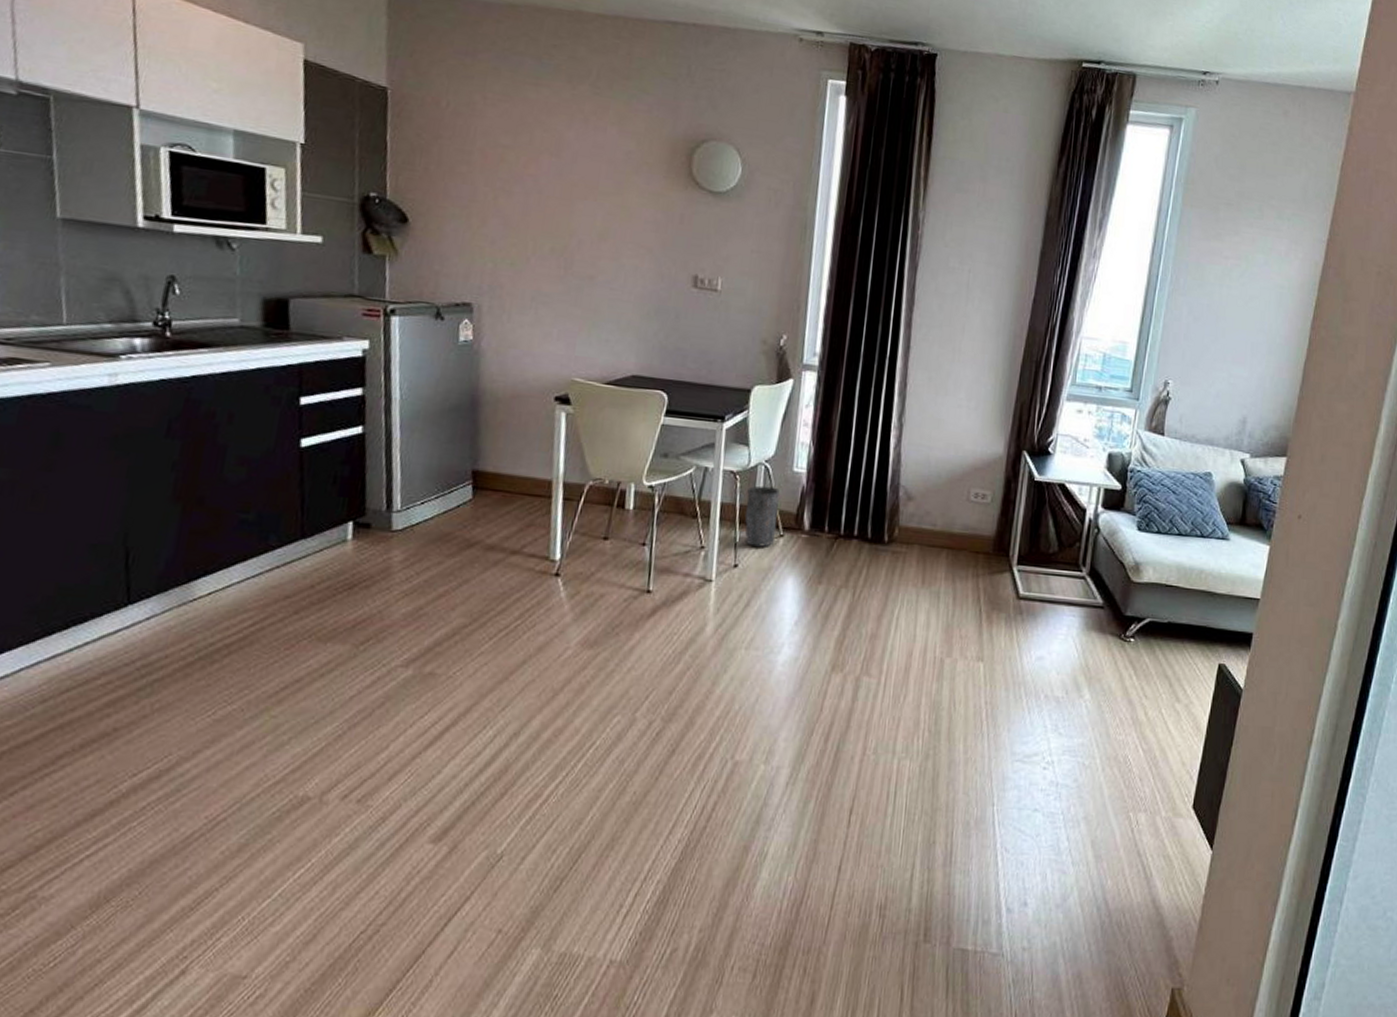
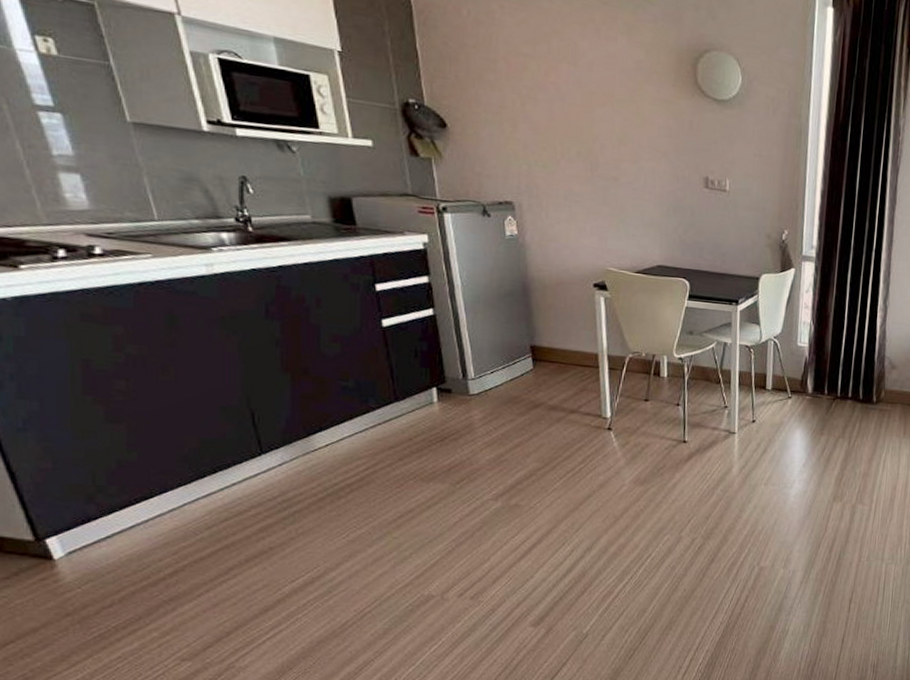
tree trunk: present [744,485,780,547] -> none [759,357,787,407]

